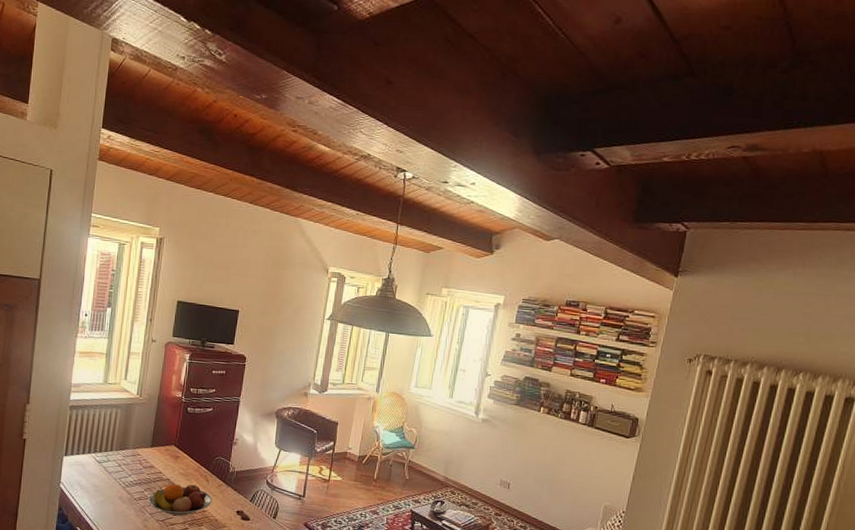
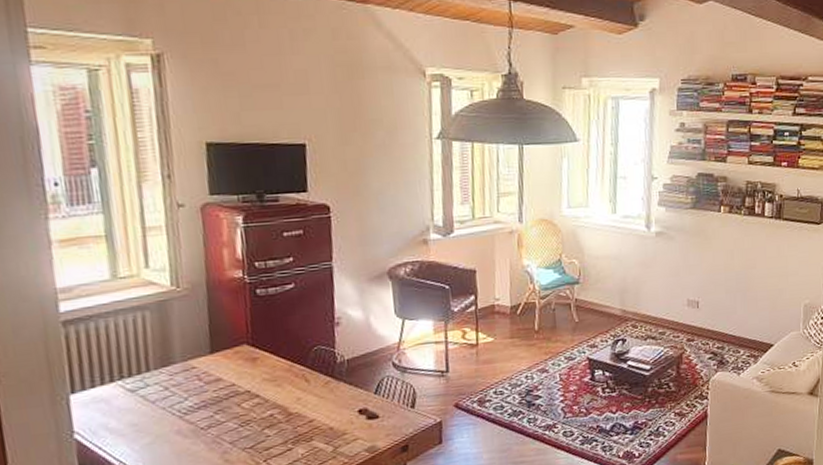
fruit bowl: present [148,484,212,516] -> none [222,389,321,438]

